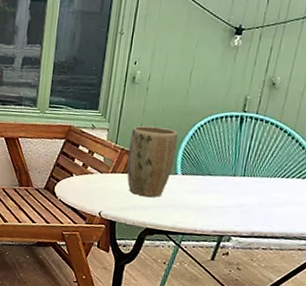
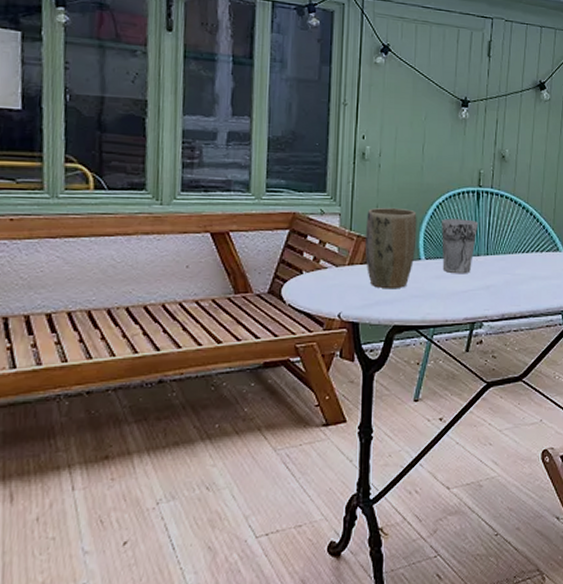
cup: none [197,139,239,191] -> present [441,218,479,274]

